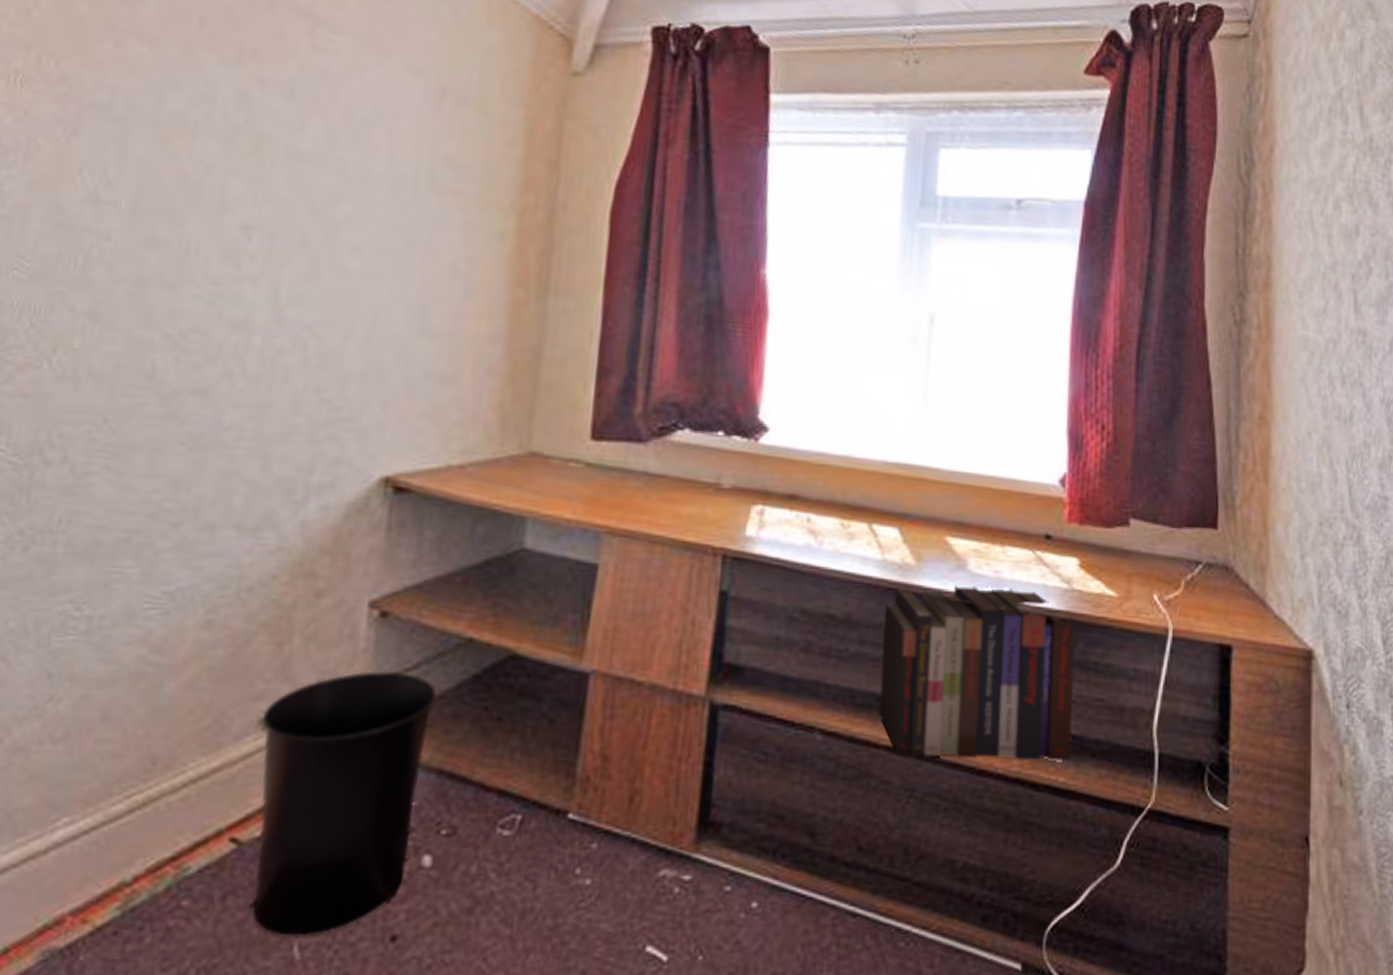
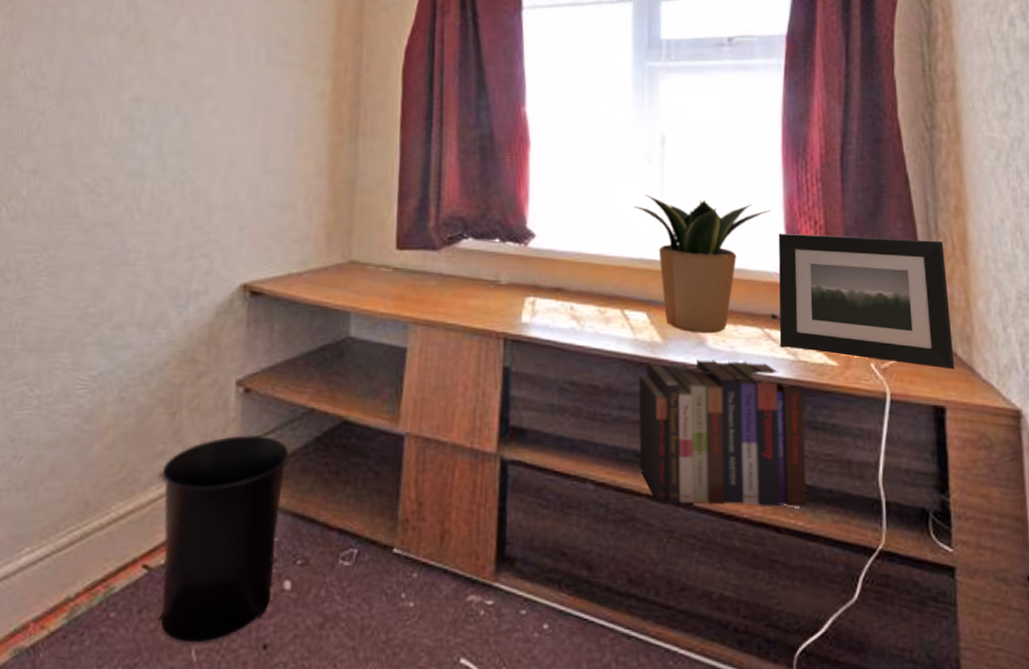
potted plant: none [892,385,1053,556] -> present [634,194,771,334]
picture frame: none [1052,438,1246,603] -> present [779,233,955,370]

